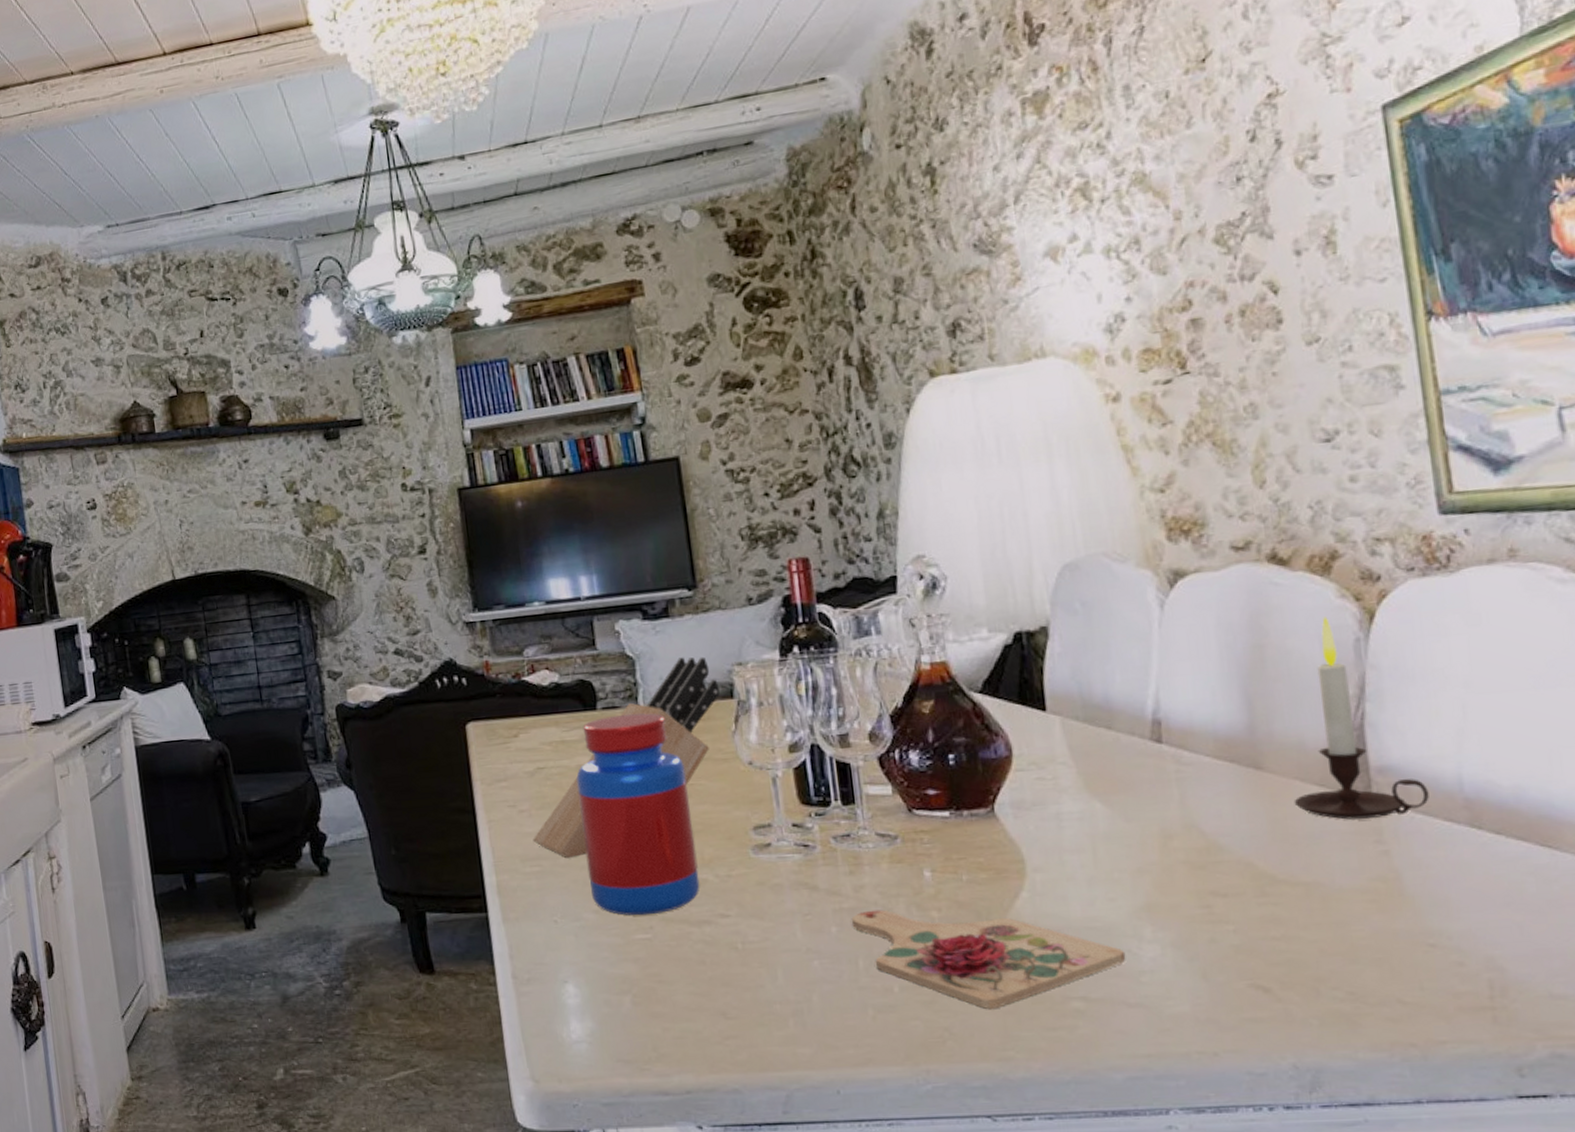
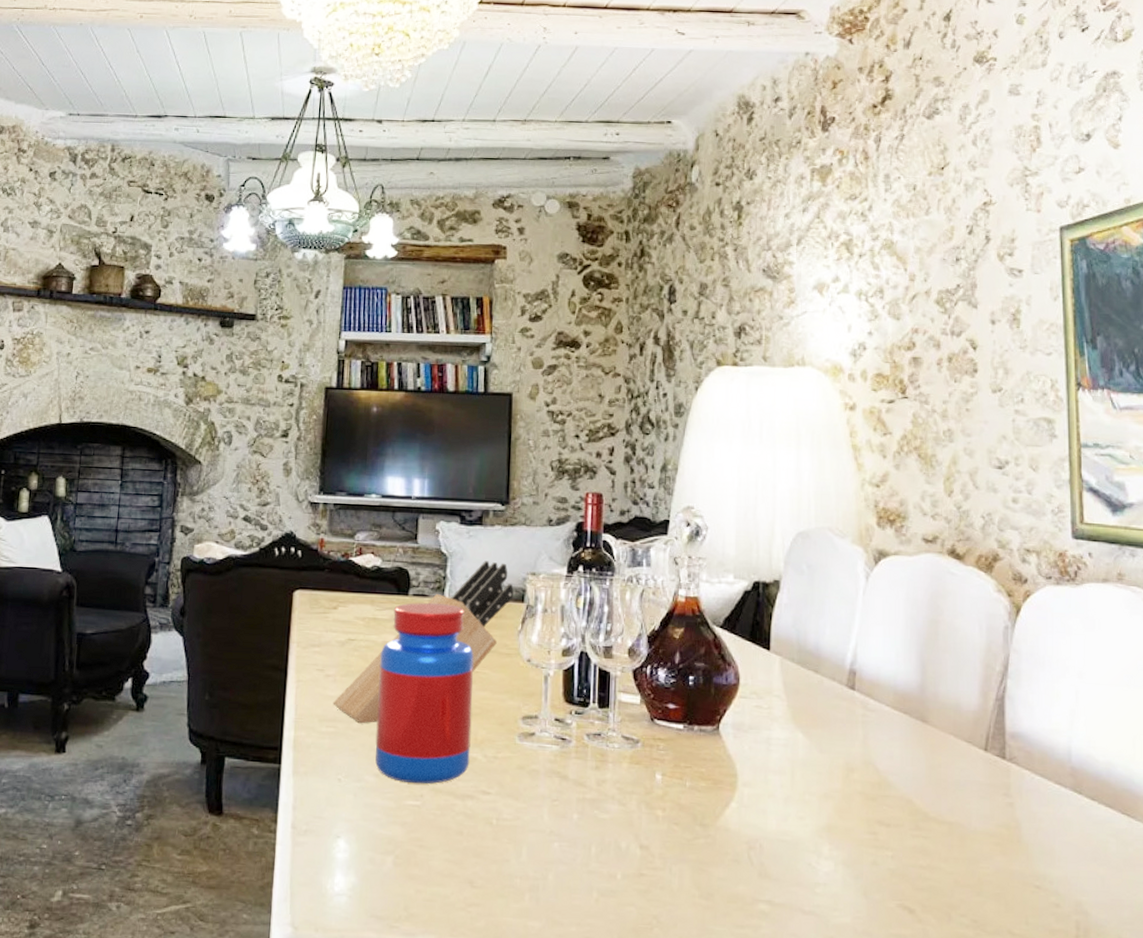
cutting board: present [851,909,1126,1009] -> none [591,803,806,903]
candle: present [1293,616,1429,820] -> none [947,605,1046,775]

